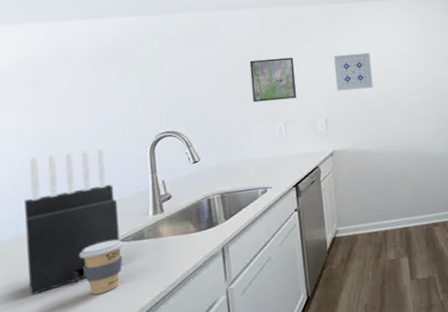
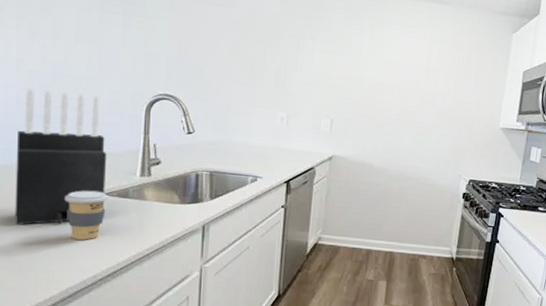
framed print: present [249,57,297,103] -> none [259,37,310,90]
wall art: present [334,52,373,91] -> none [349,52,393,97]

